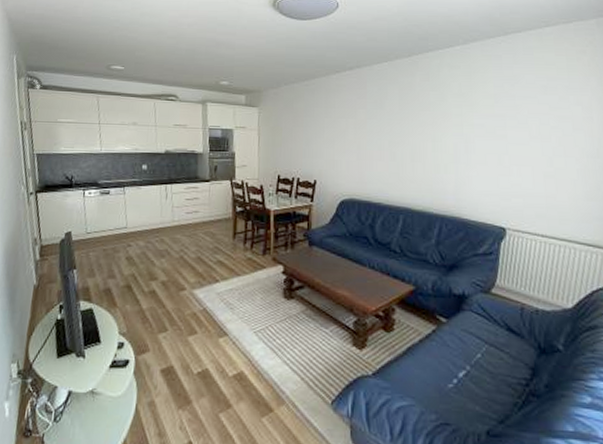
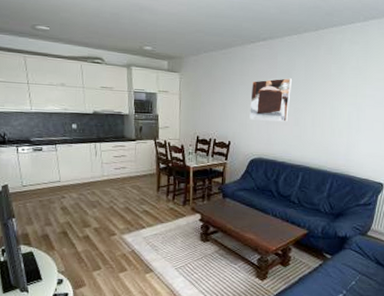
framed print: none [337,107,385,157] -> present [249,77,293,122]

